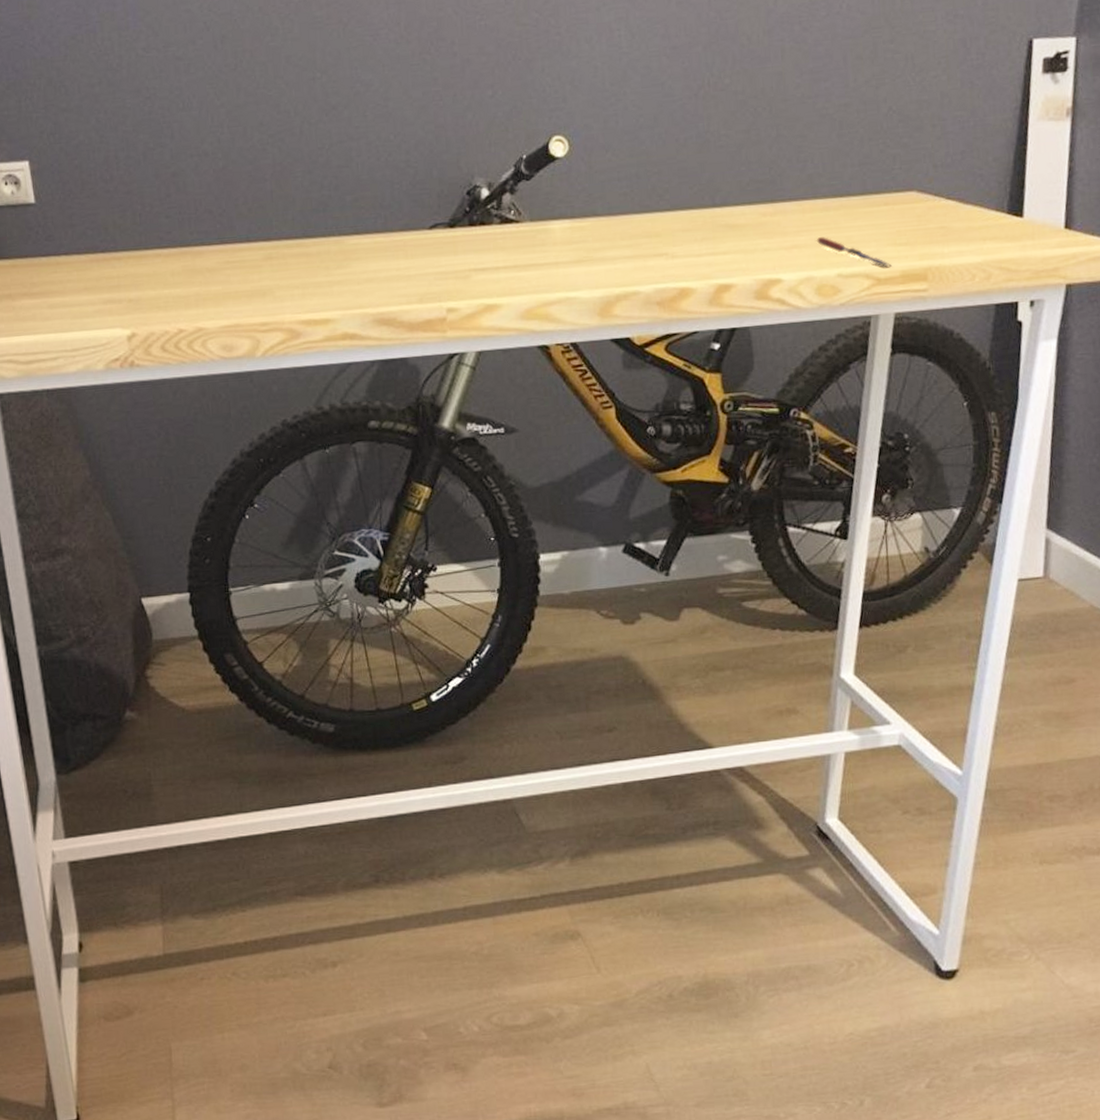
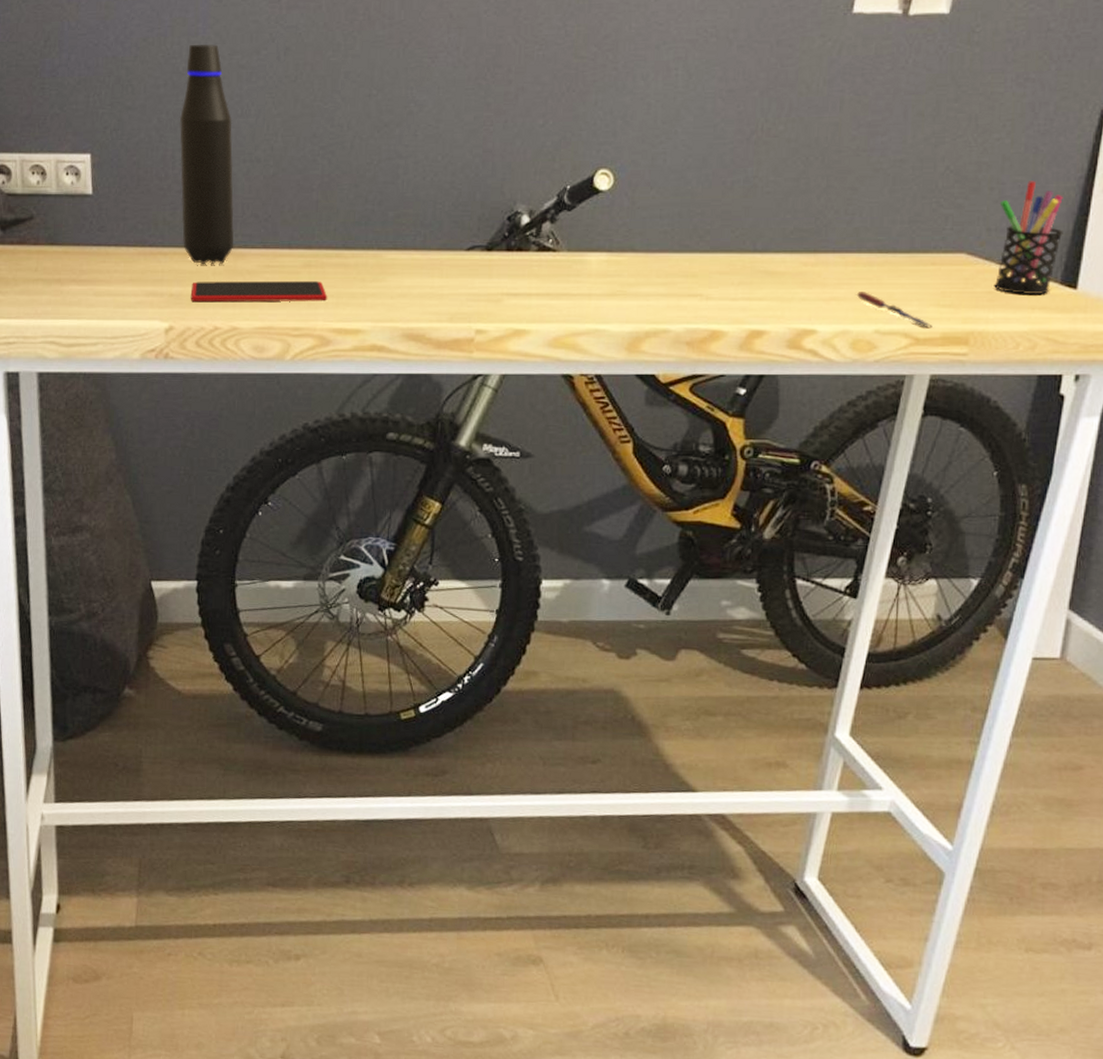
water bottle: none [118,37,191,267] -> present [179,44,235,265]
smartphone: none [150,273,293,306] -> present [190,281,328,303]
pen holder: none [942,115,1005,227] -> present [994,181,1063,294]

